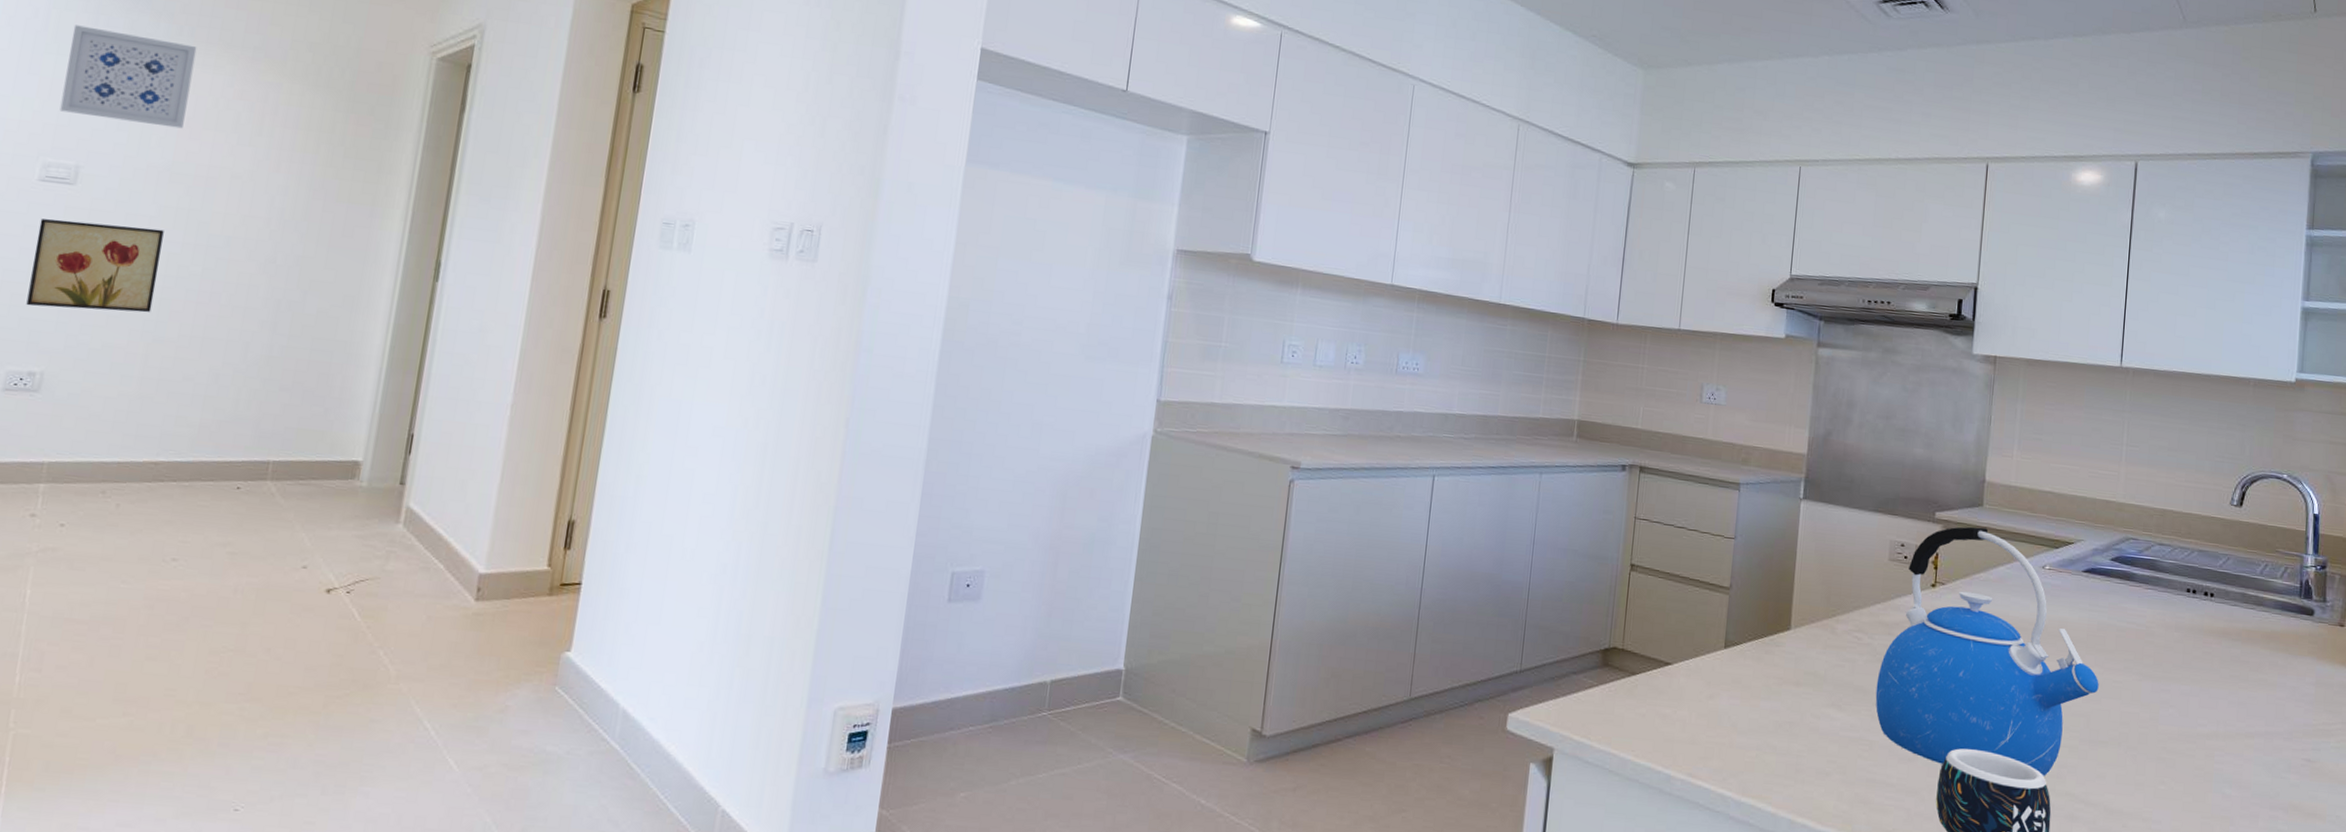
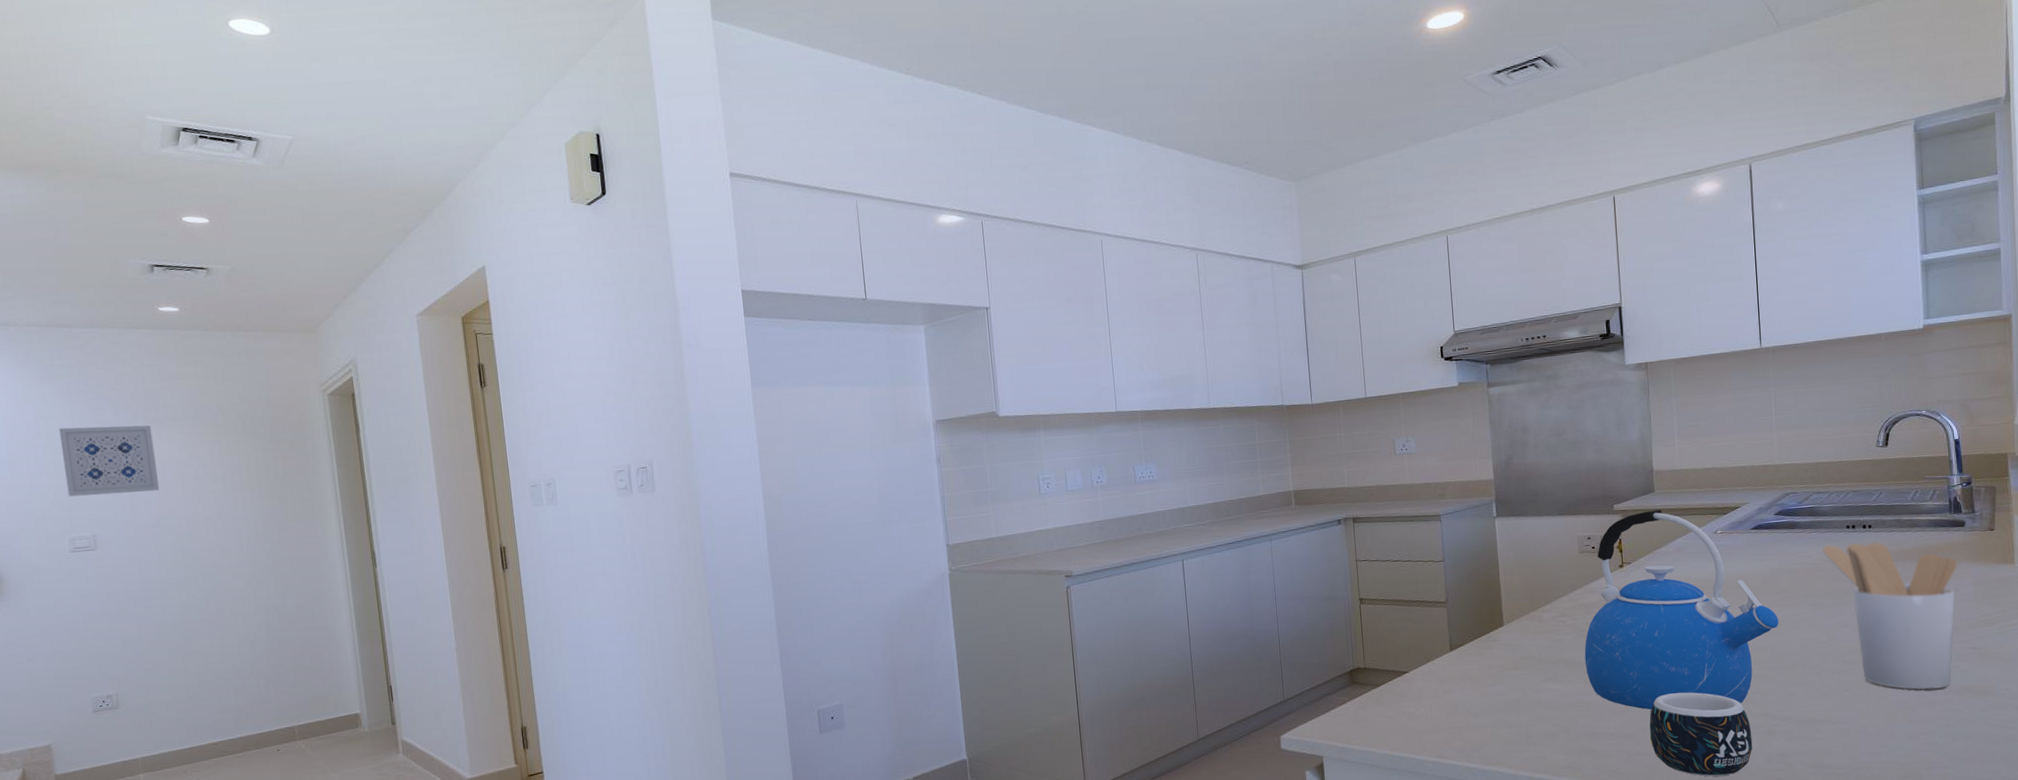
wall art: present [26,218,164,313] -> none [80,570,178,647]
utensil holder: none [2157,607,2301,801] -> present [1823,542,1958,690]

